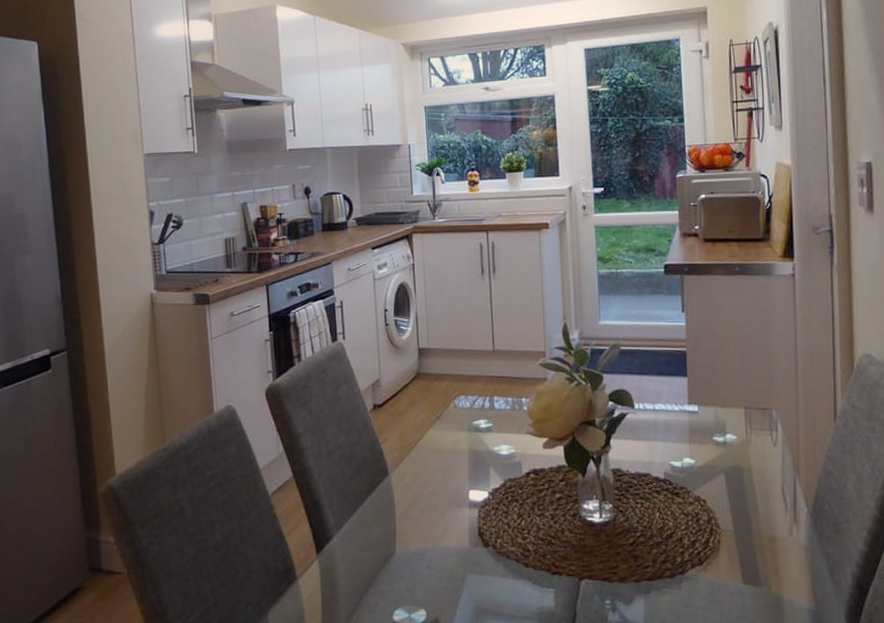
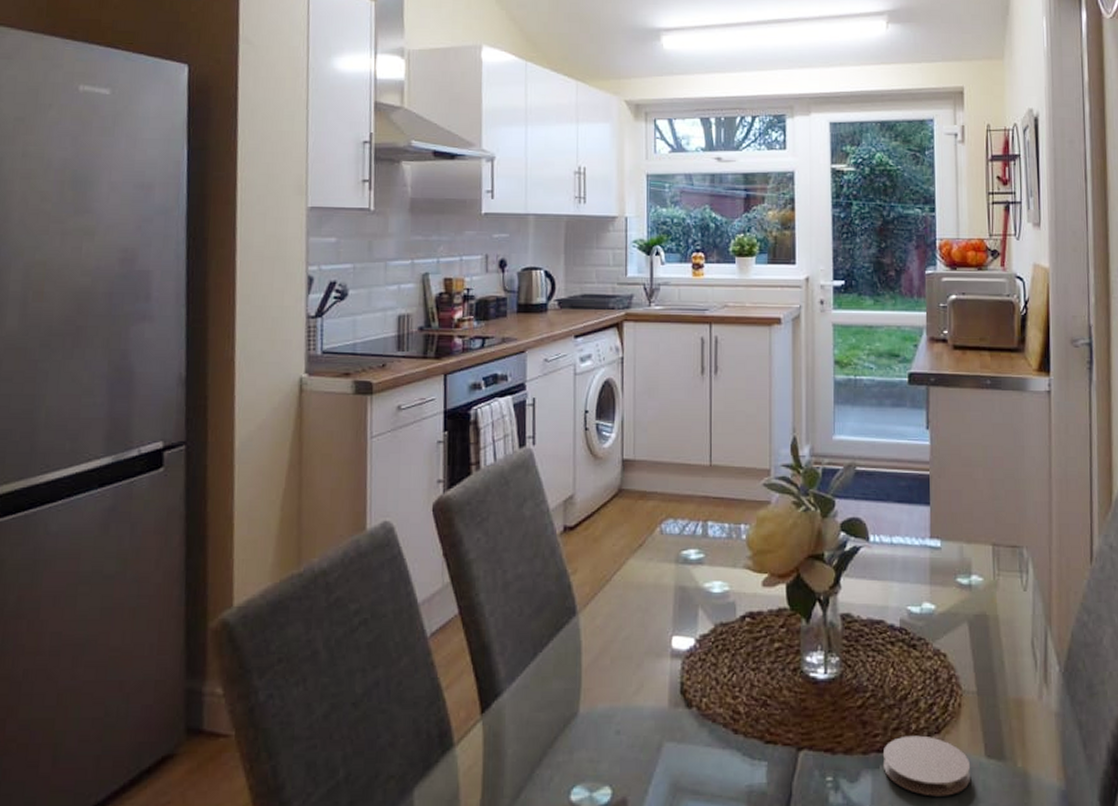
coaster: none [652,566,730,616] -> present [882,735,970,796]

